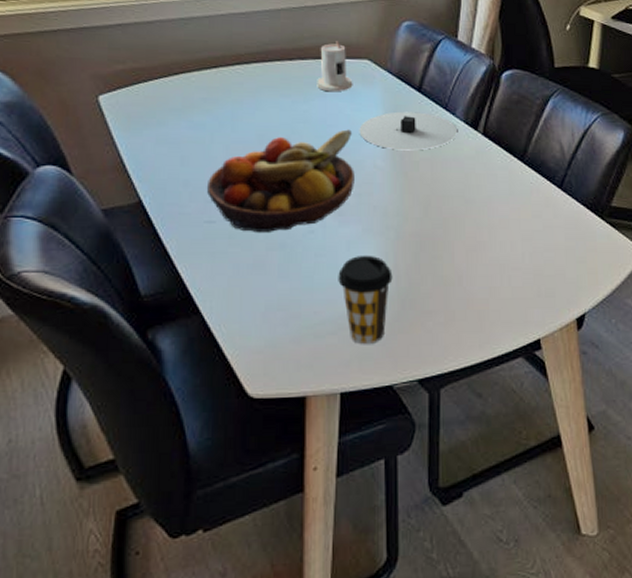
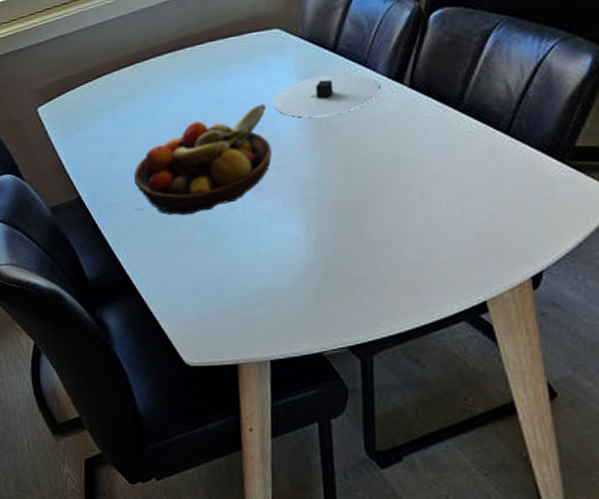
candle: present [317,41,353,92] -> none [227,15,264,70]
coffee cup: present [338,255,393,345] -> none [261,227,317,315]

